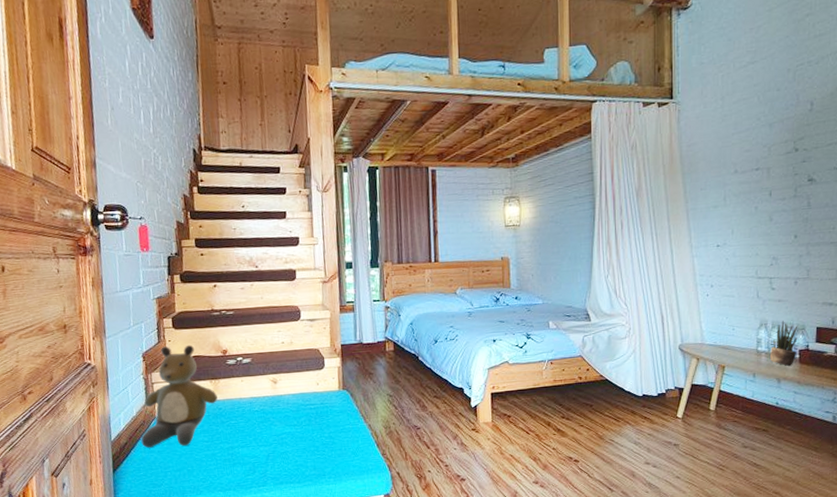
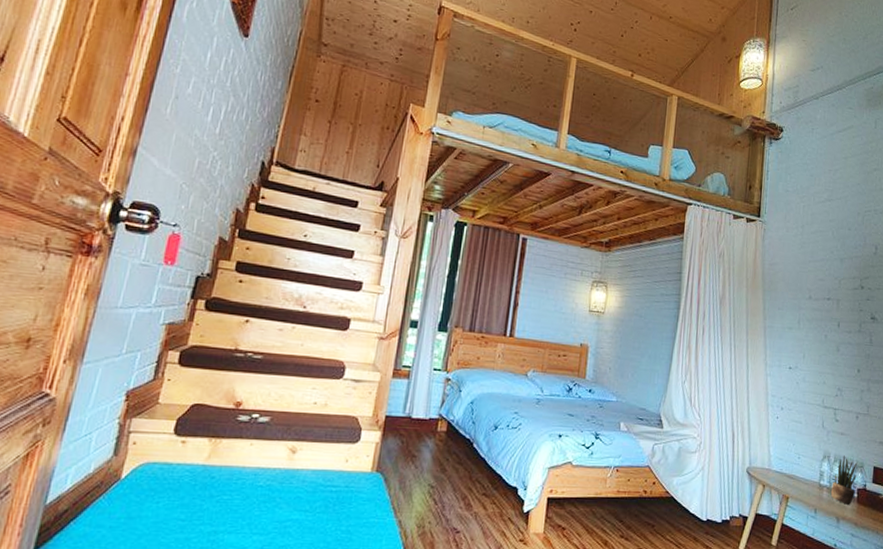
bear: present [141,344,218,448] -> none [89,386,214,523]

